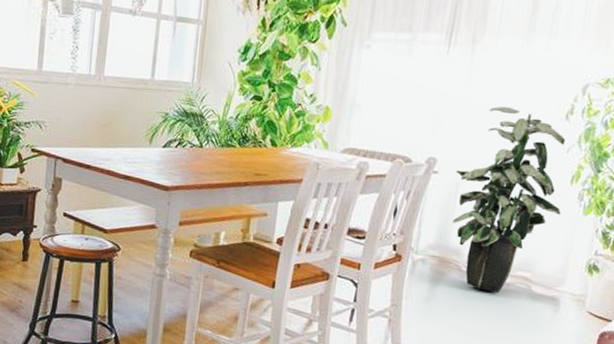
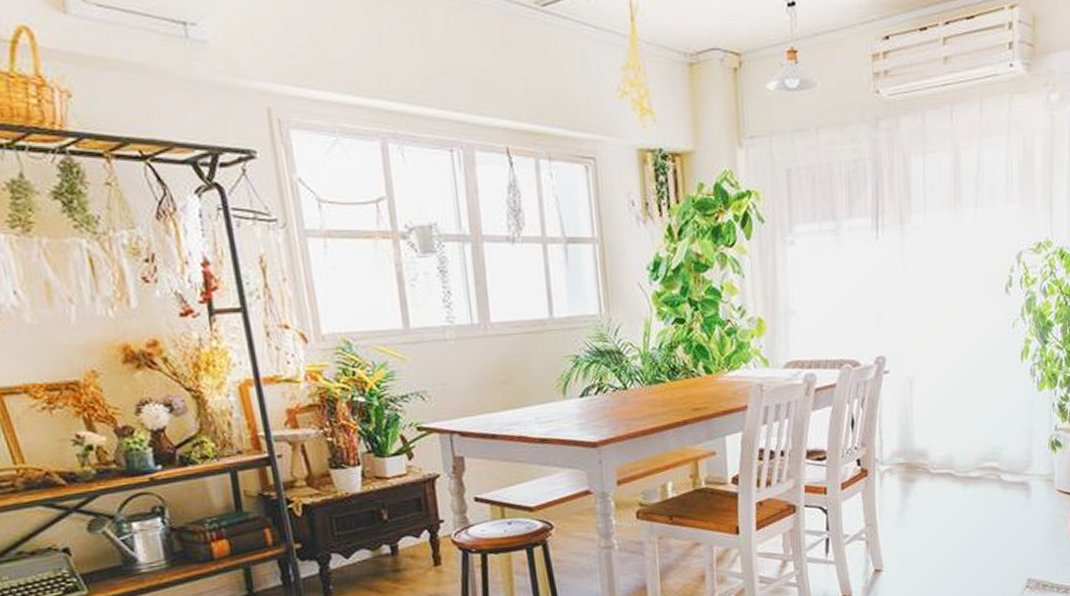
indoor plant: present [452,106,566,294] -> none [907,288,1017,490]

